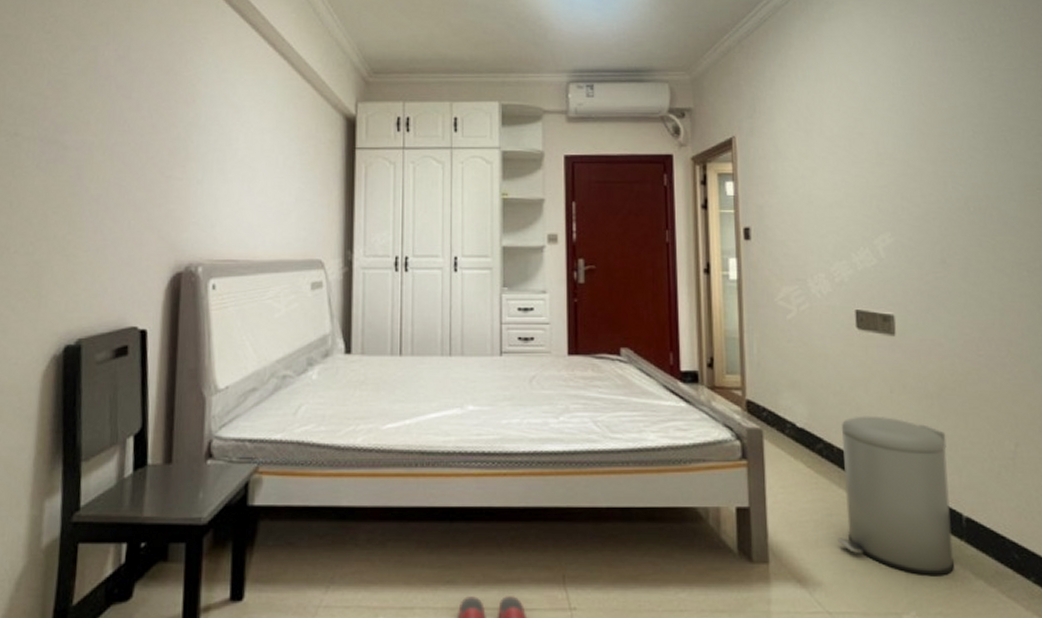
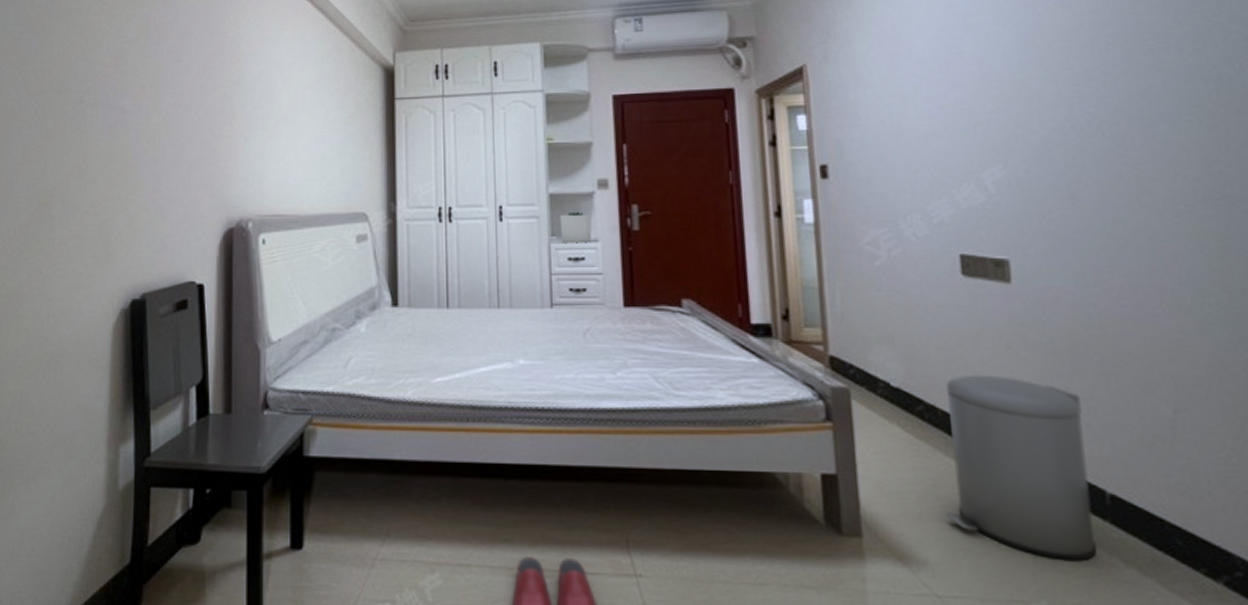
planter: none [512,263,541,295] -> present [560,211,592,244]

